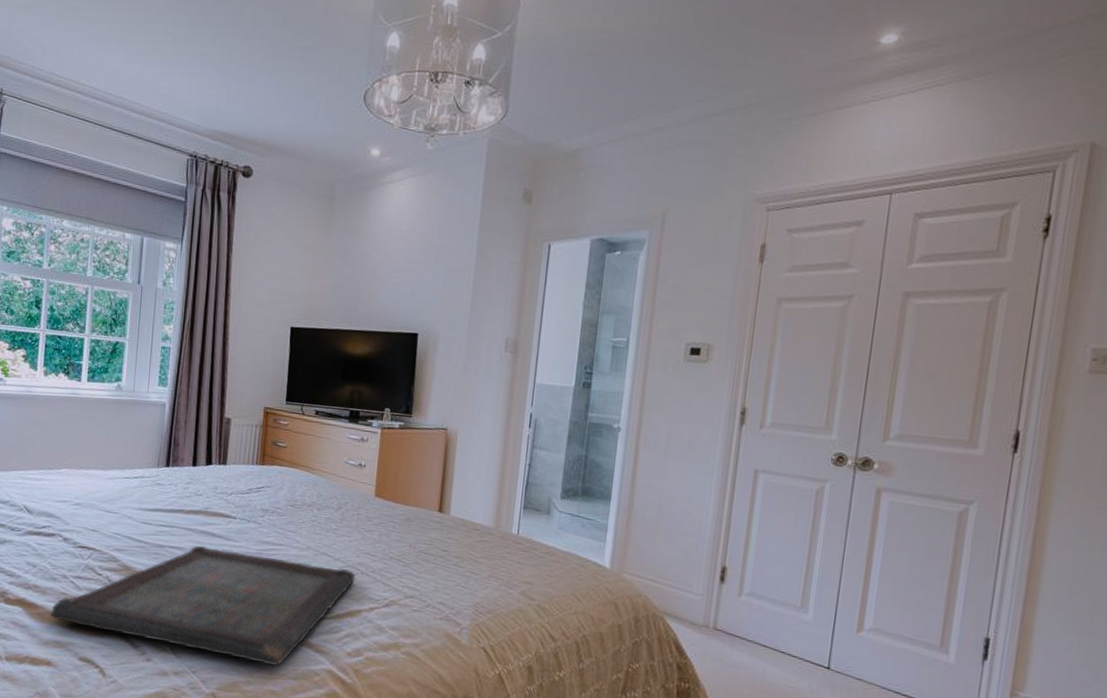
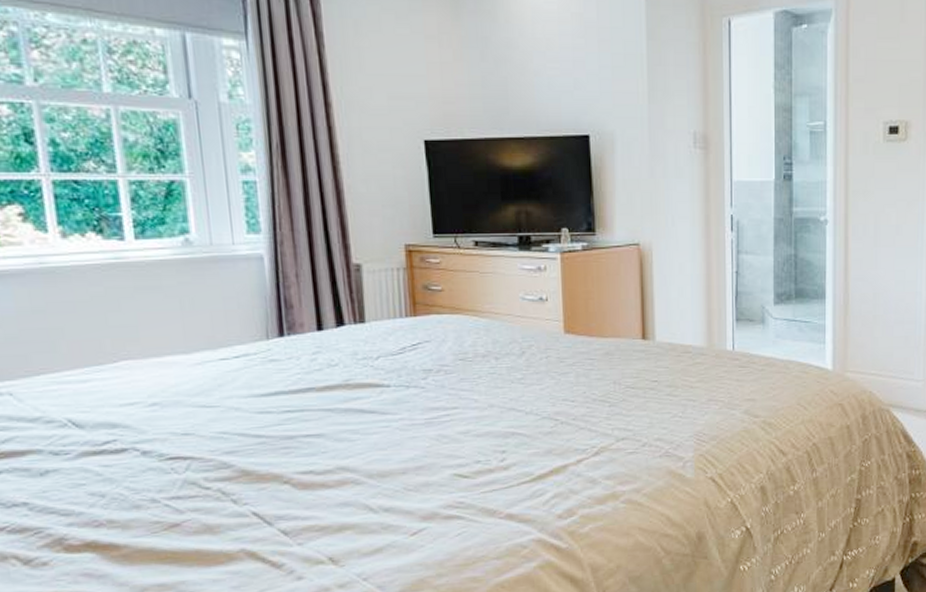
serving tray: present [50,545,356,666] -> none [140,421,556,559]

